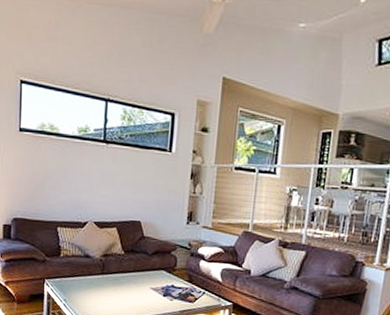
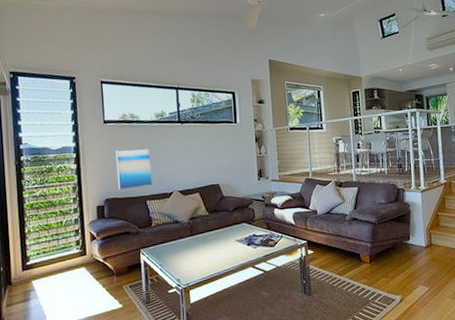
wall art: none [28,164,68,212] -> present [115,148,153,190]

